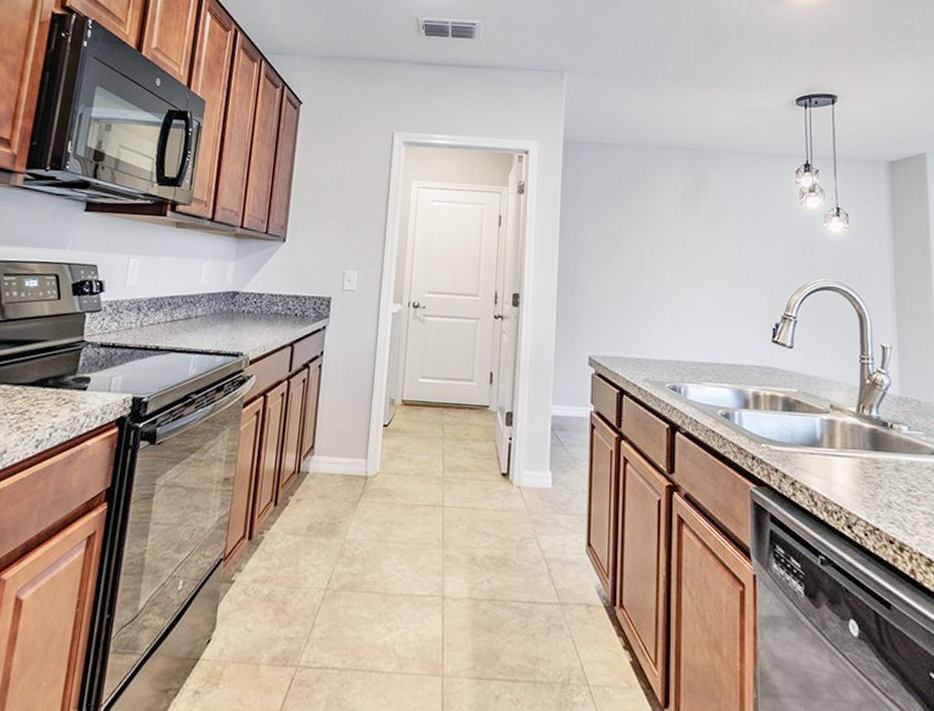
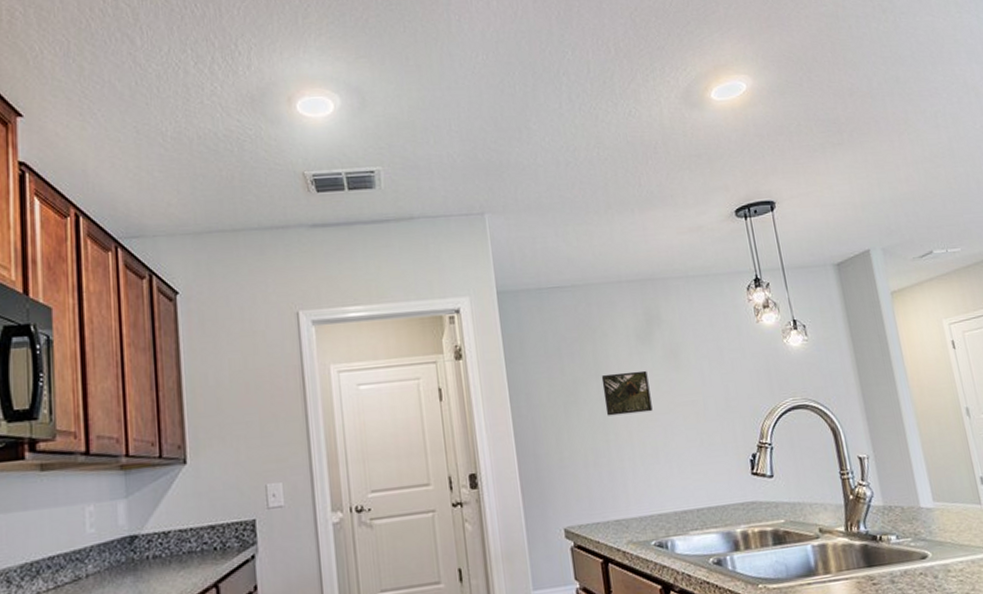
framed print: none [644,227,688,268] -> present [601,370,653,416]

